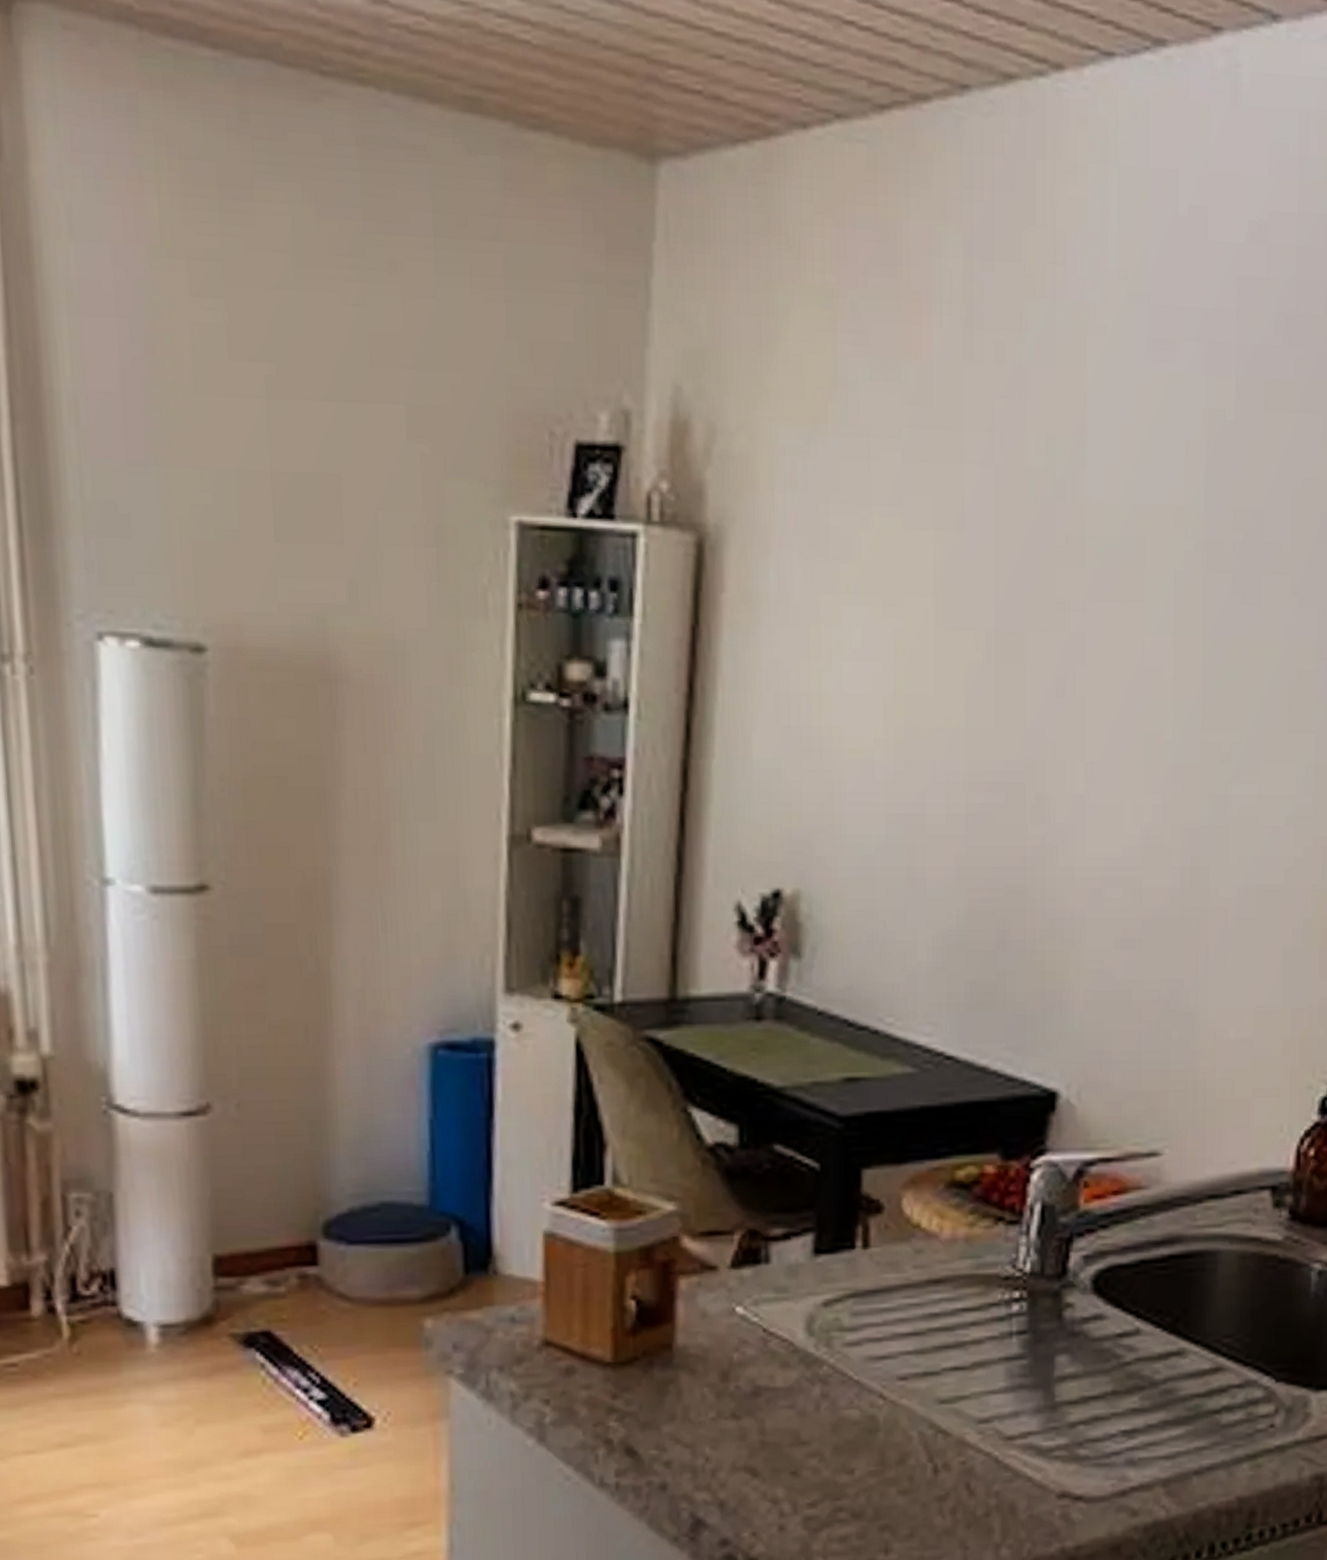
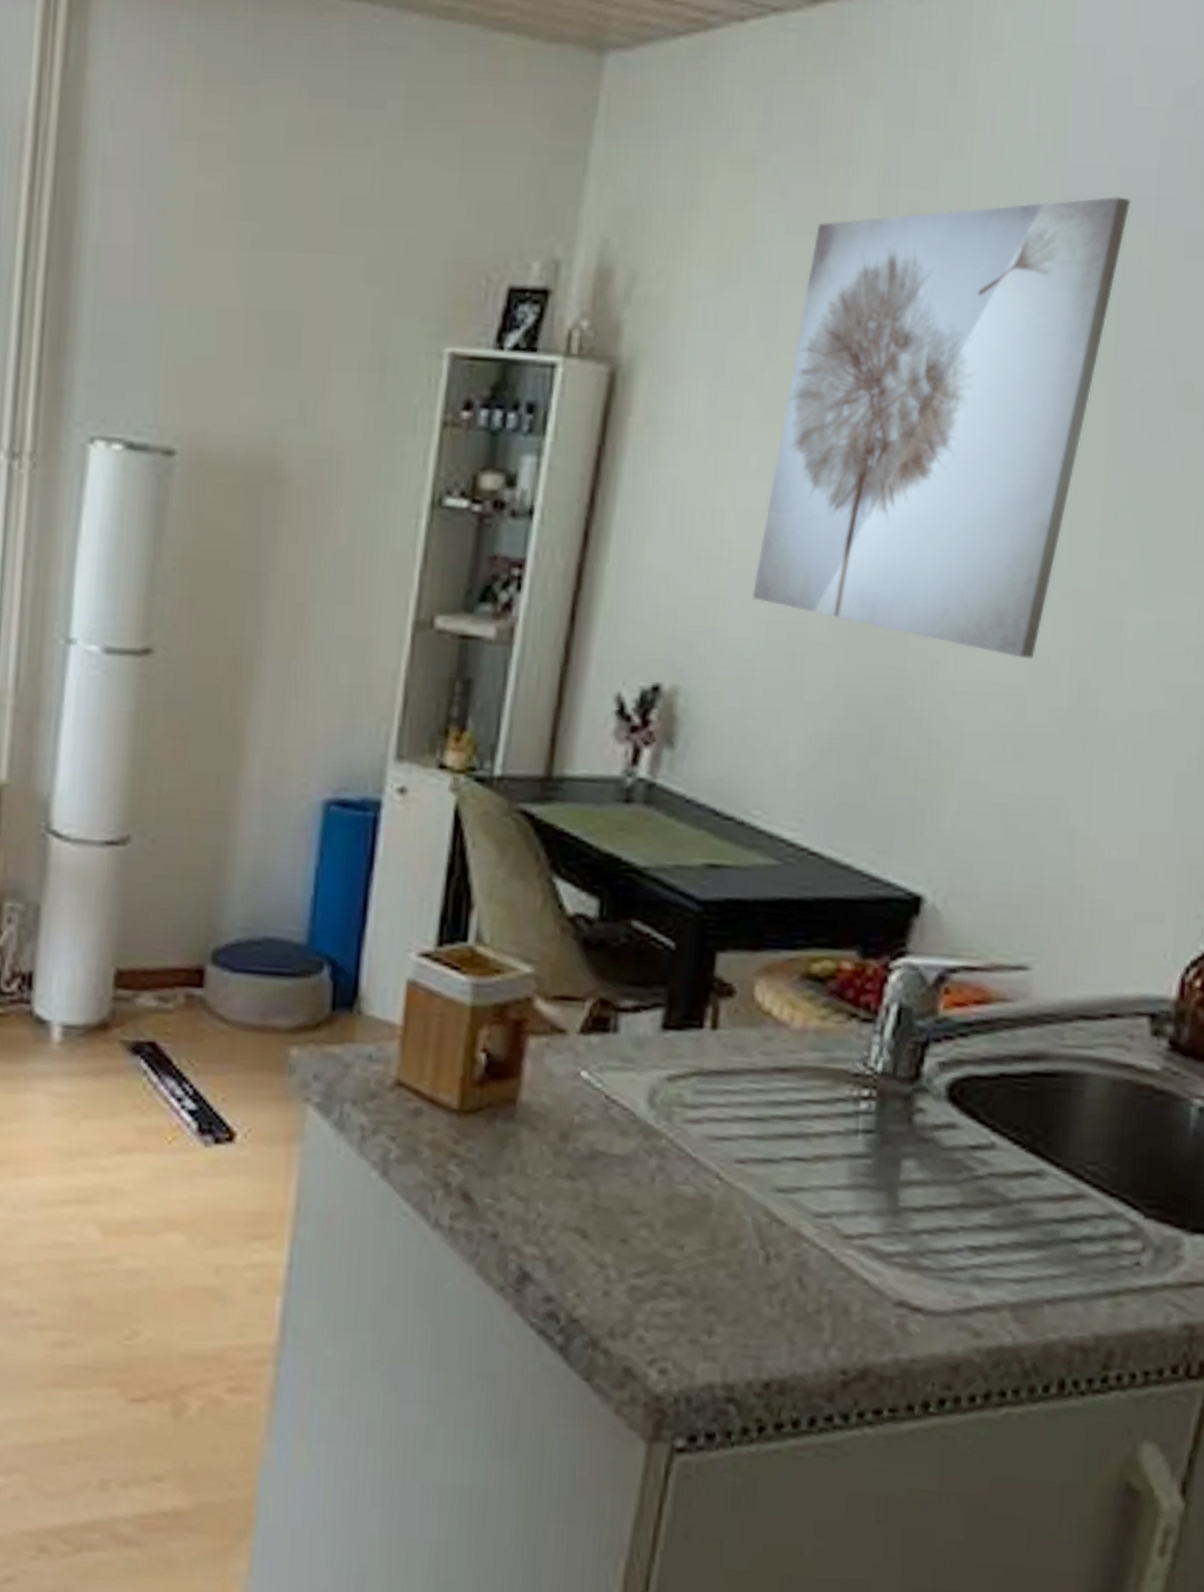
wall art: none [868,341,1212,840] -> present [753,197,1130,659]

